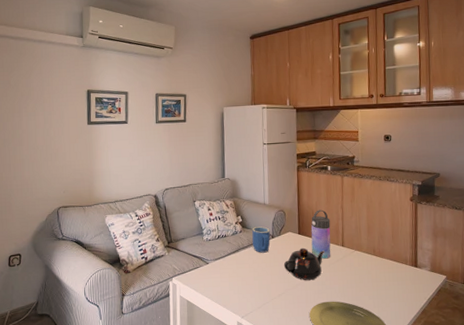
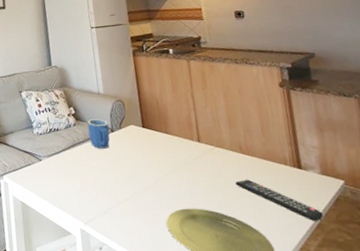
teapot: present [283,247,326,281] -> none [128,143,178,183]
water bottle: present [311,210,331,259] -> none [156,99,186,157]
remote control: none [366,276,428,309] -> present [235,179,324,222]

